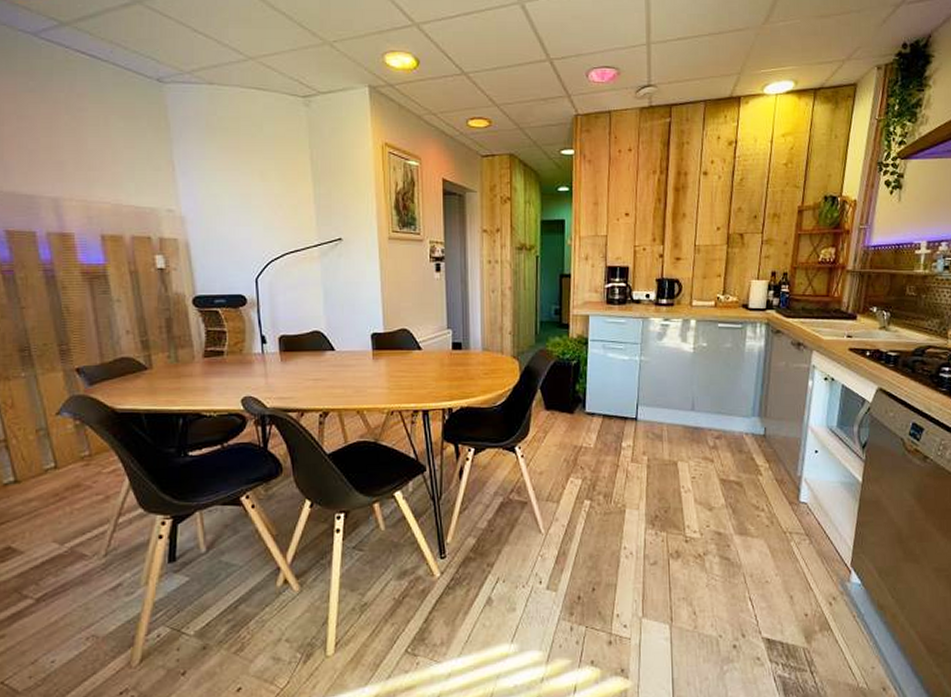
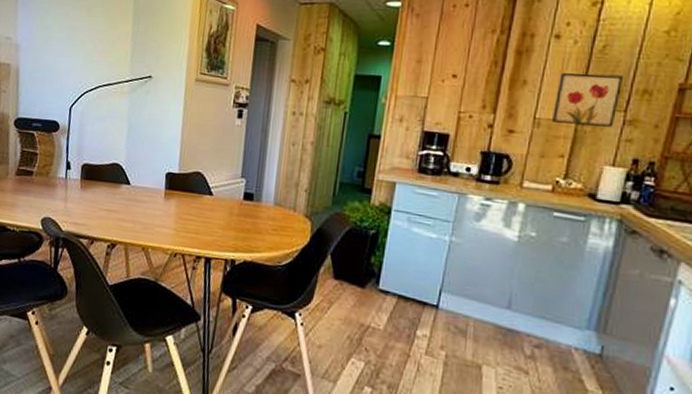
wall art: none [708,203,758,247] -> present [551,73,623,127]

